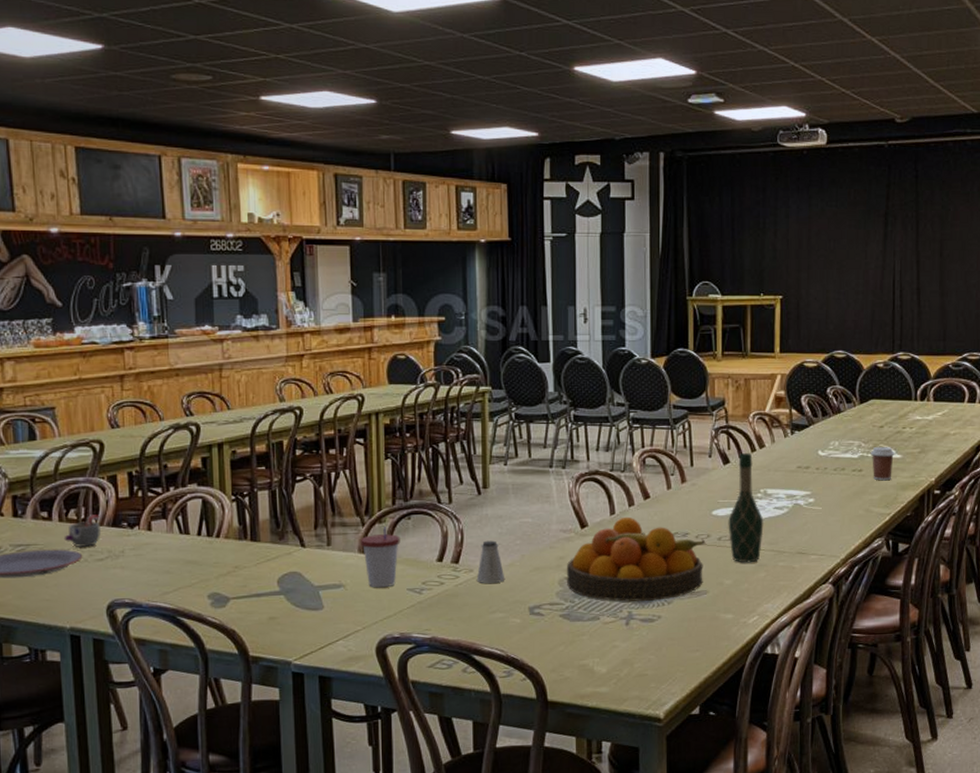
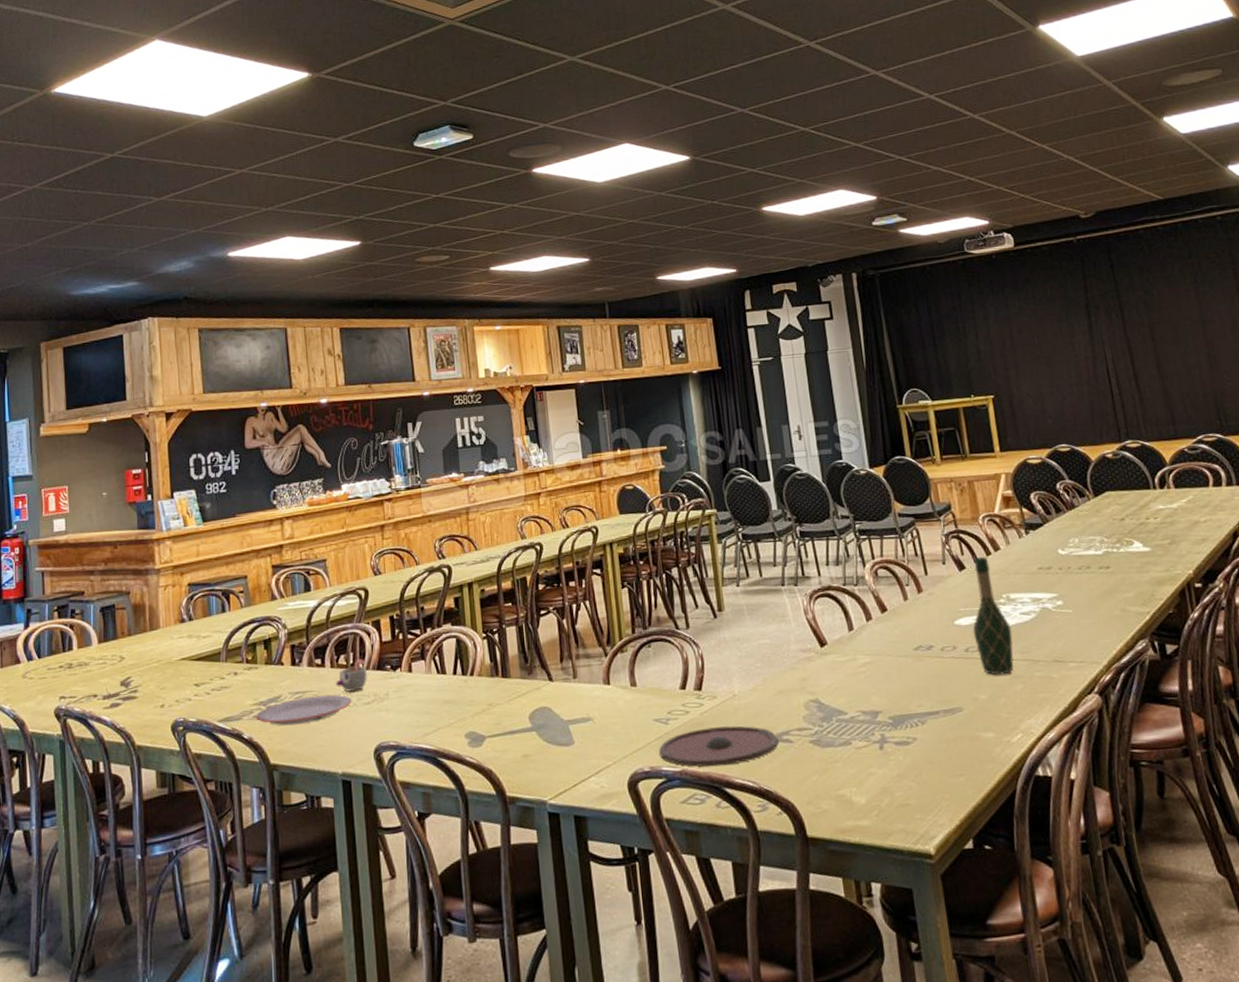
cup: present [361,527,401,588] -> none [605,656,643,720]
plate: none [411,598,531,635] -> present [659,725,780,767]
saltshaker: present [476,540,505,584] -> none [720,664,750,711]
fruit bowl: present [567,516,706,602] -> none [811,632,956,724]
coffee cup: present [870,446,895,481] -> none [1114,539,1144,577]

